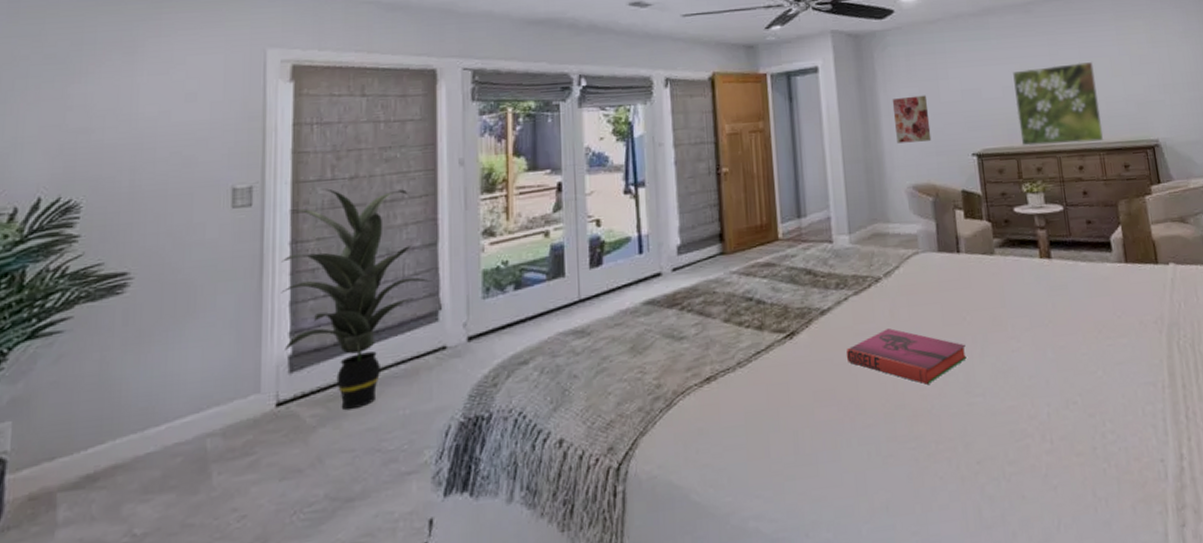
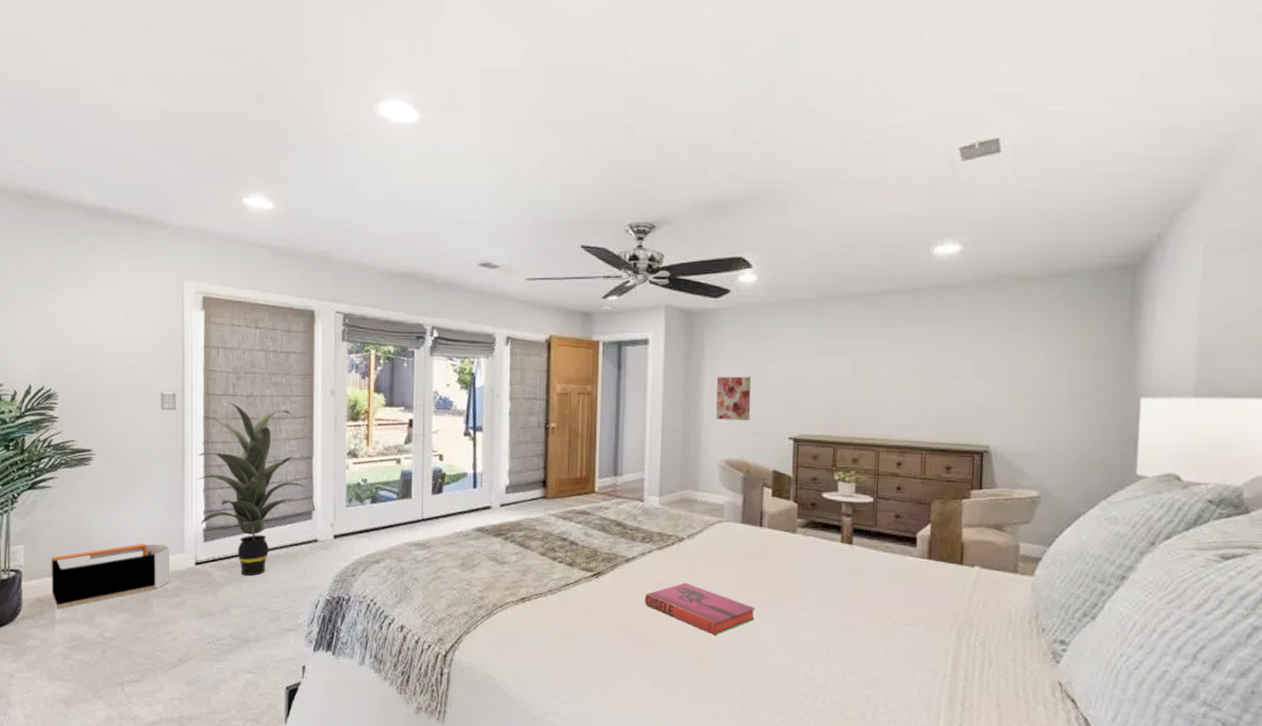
storage bin: none [52,385,240,506] -> present [51,543,171,609]
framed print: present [1013,61,1104,147] -> none [841,359,932,441]

